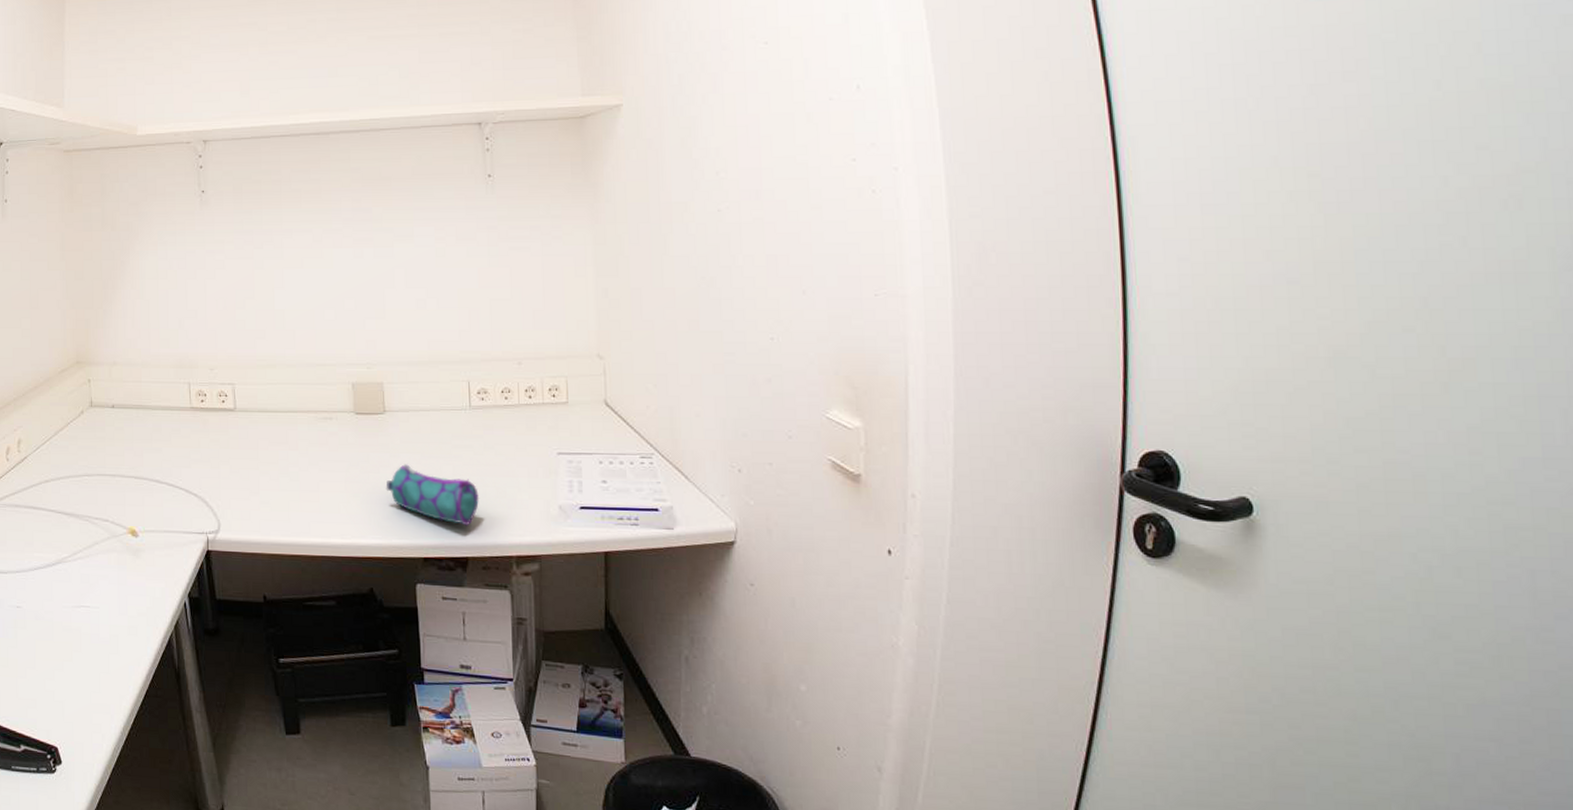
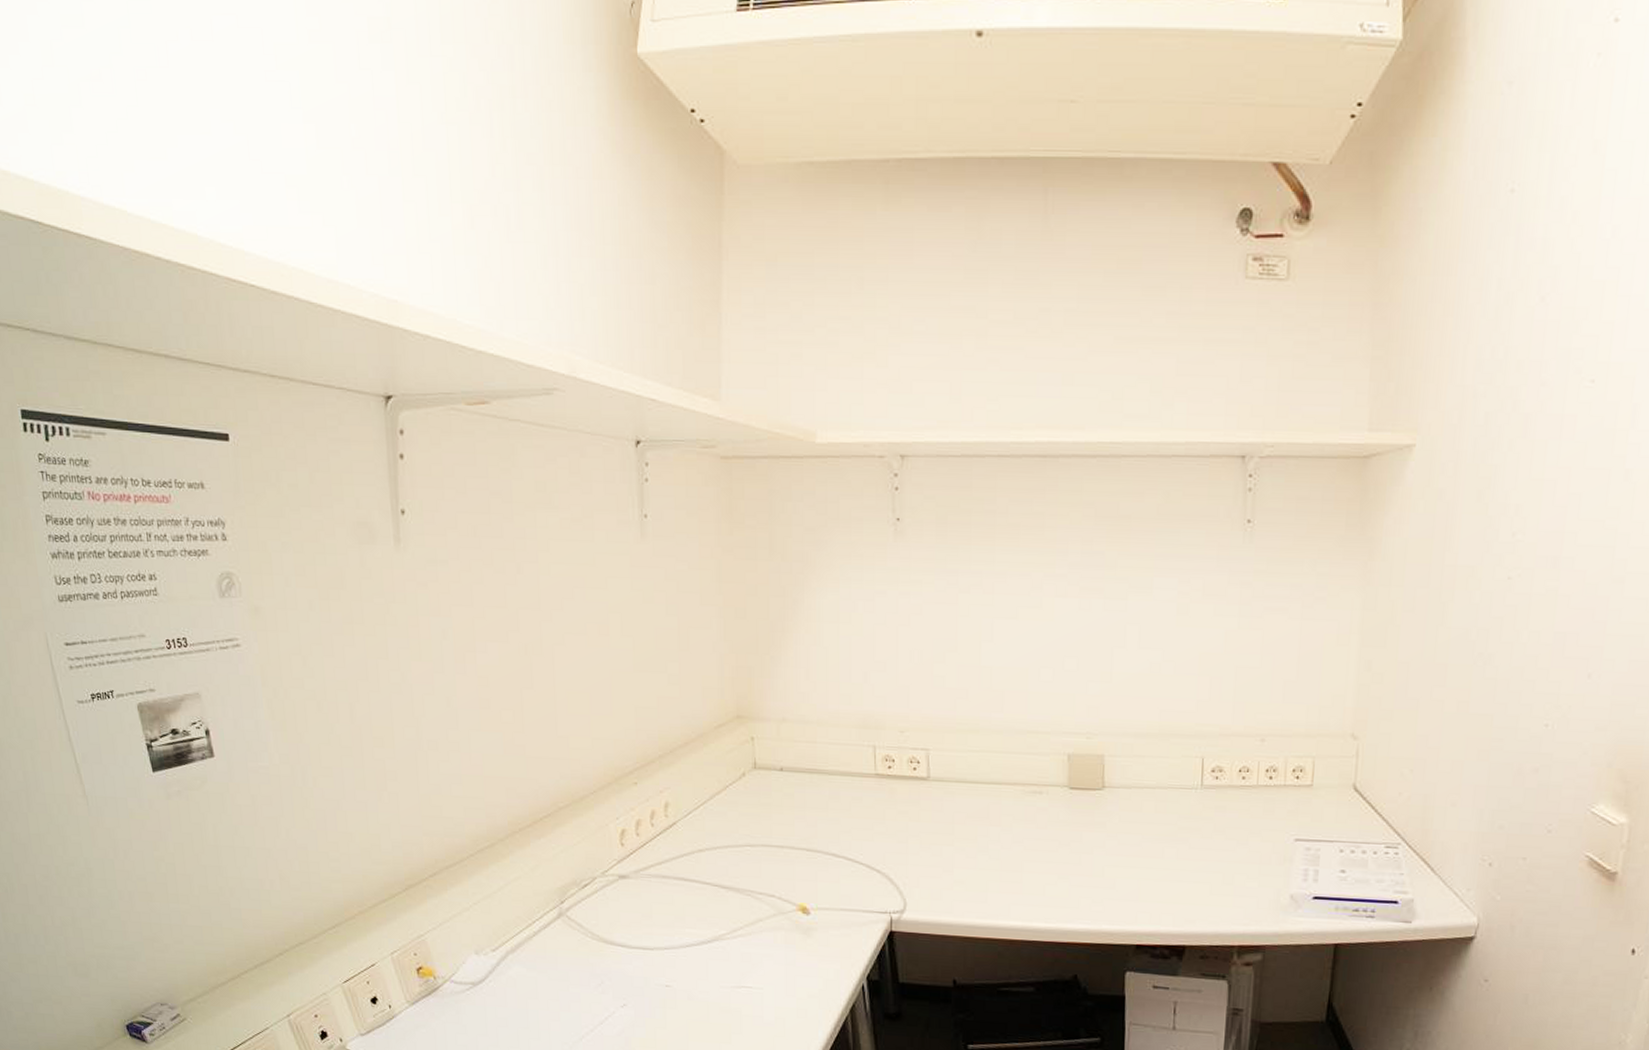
pencil case: present [385,464,480,526] -> none [1099,845,1204,913]

